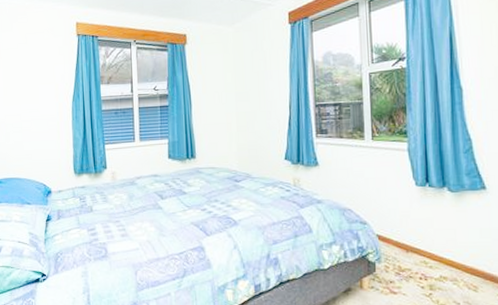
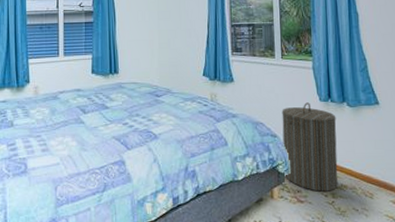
laundry hamper: none [372,187,437,283] -> present [281,102,338,192]

